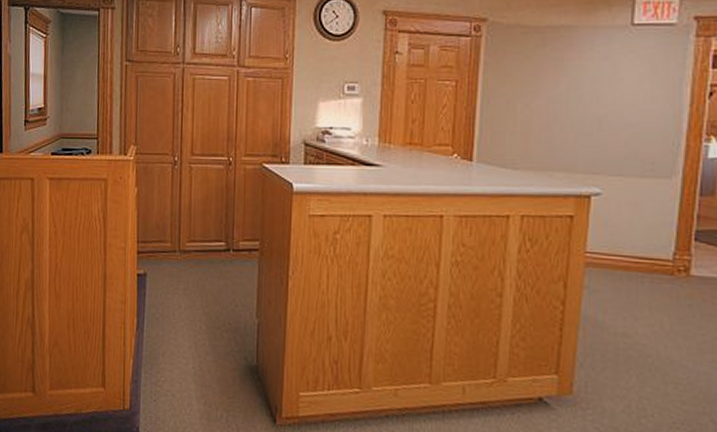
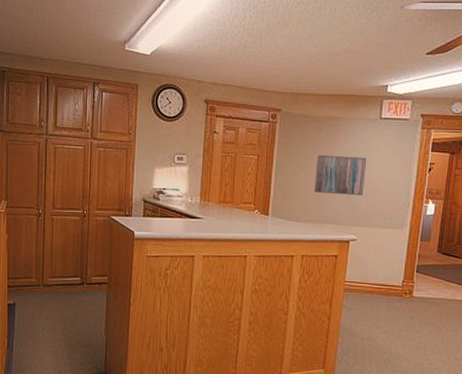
wall art: none [536,77,614,133] -> present [313,155,367,196]

